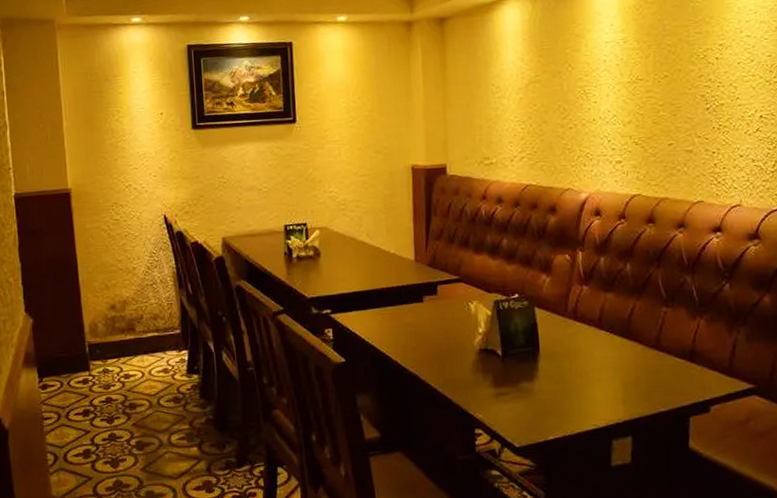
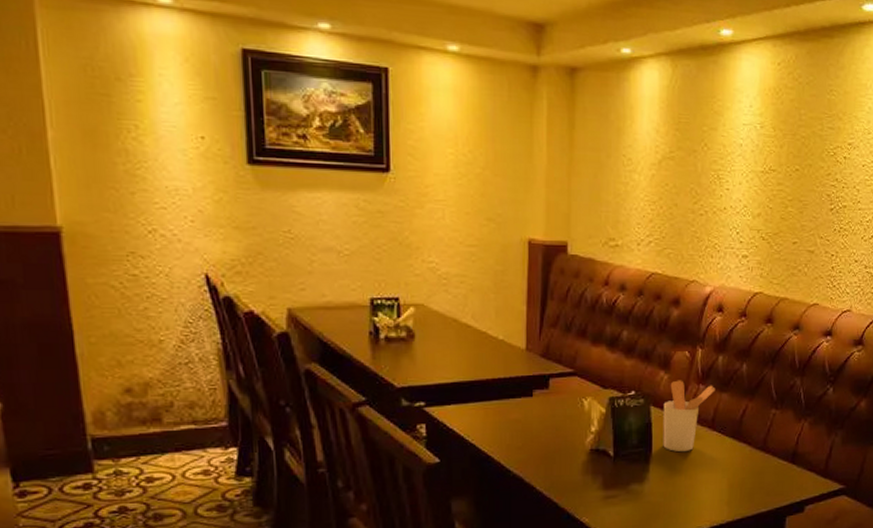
utensil holder: none [547,282,600,352] -> present [663,380,715,453]

